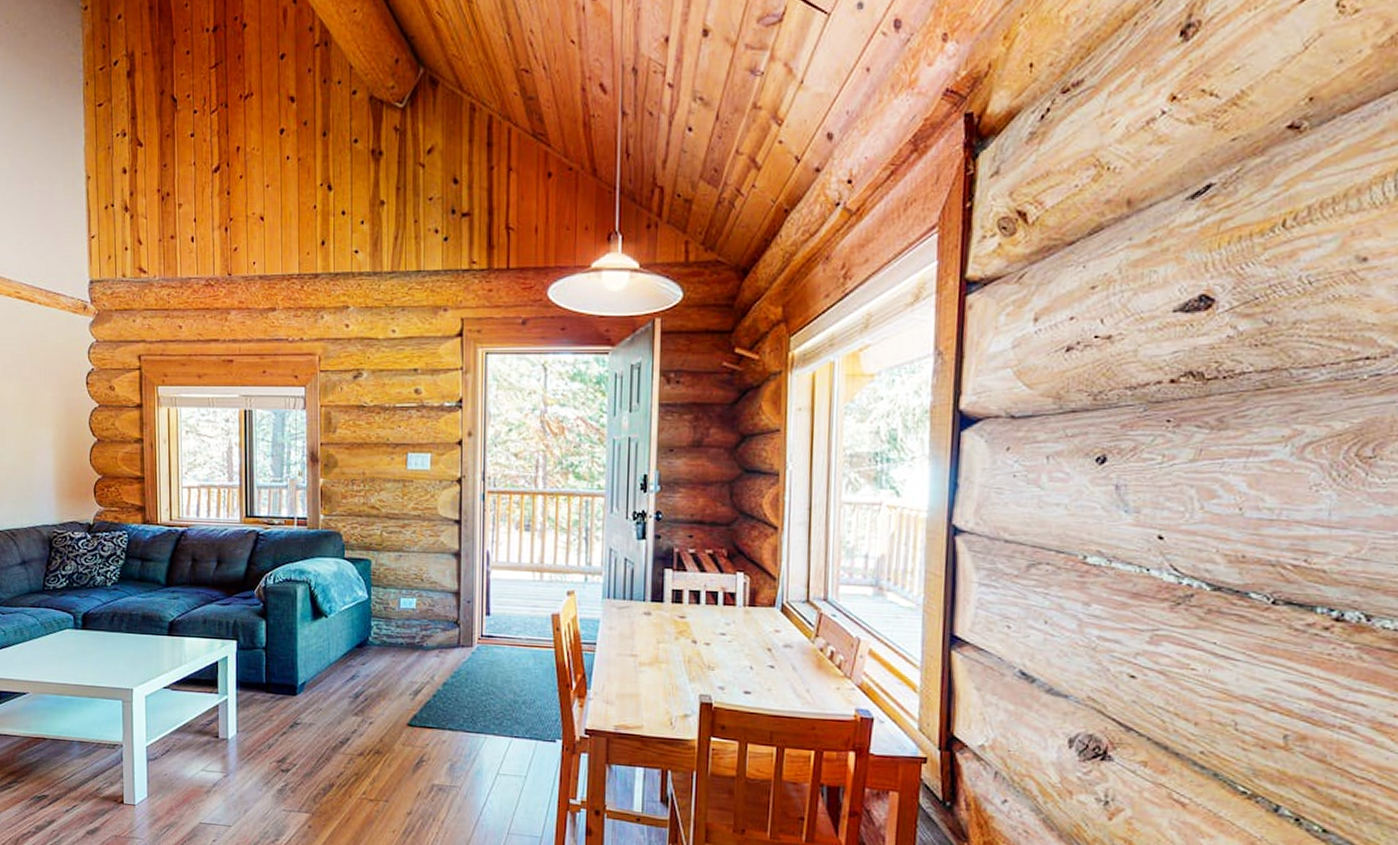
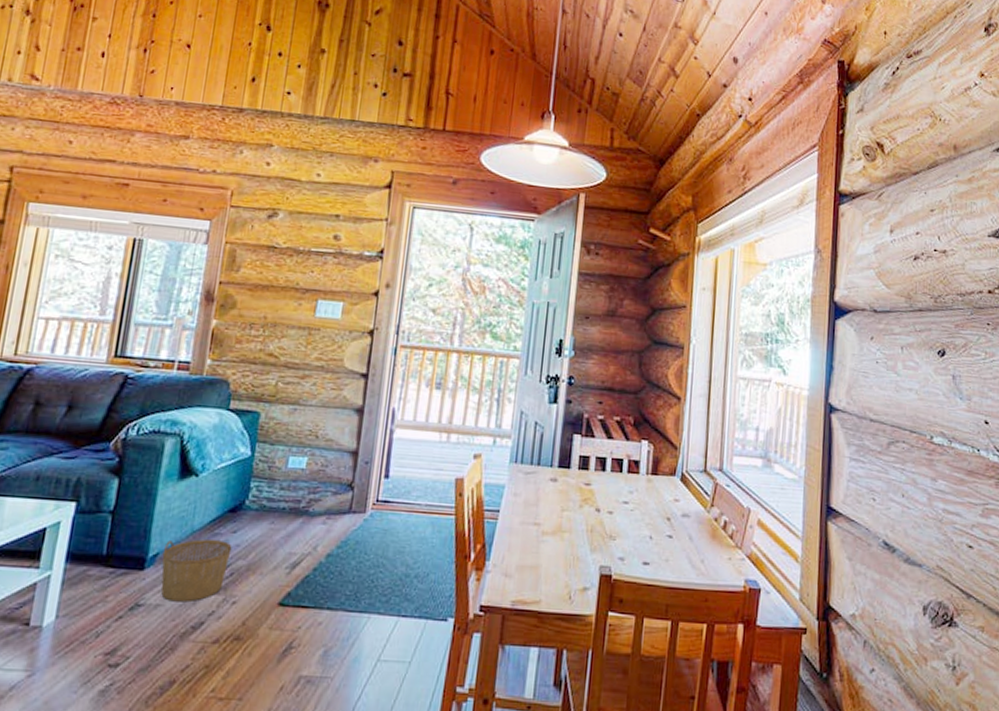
basket: none [309,670,363,722] -> present [161,539,232,602]

